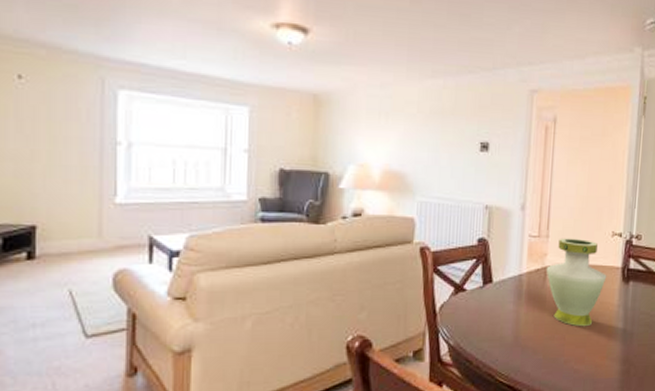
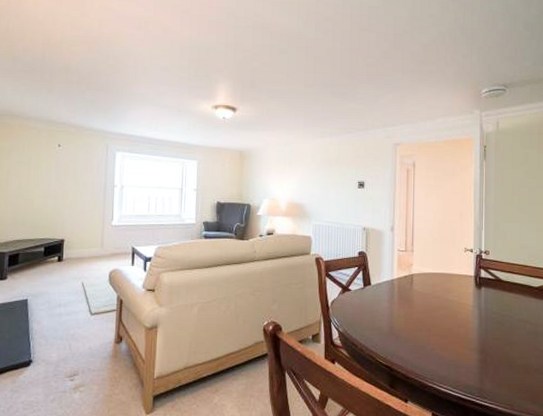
vase: present [546,238,607,327] -> none [412,252,462,322]

